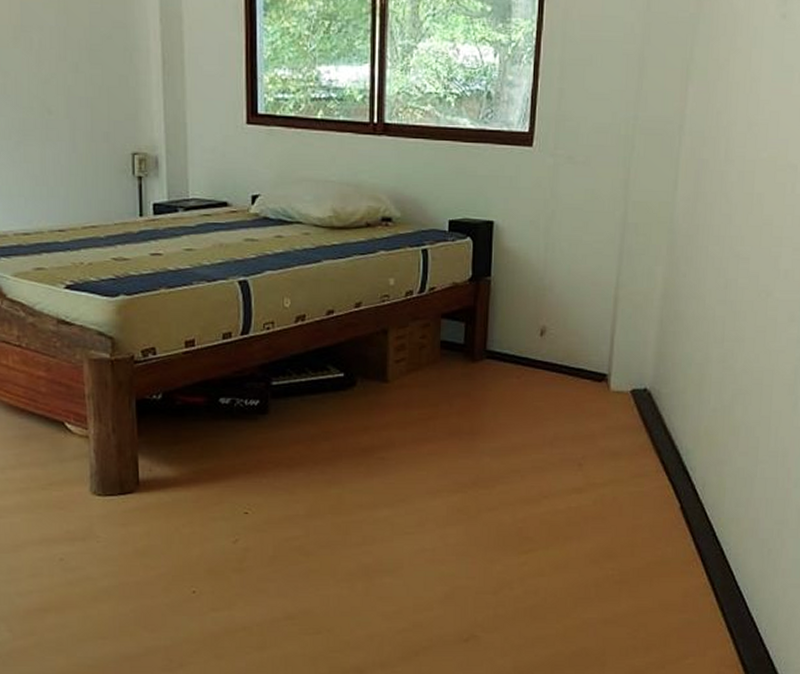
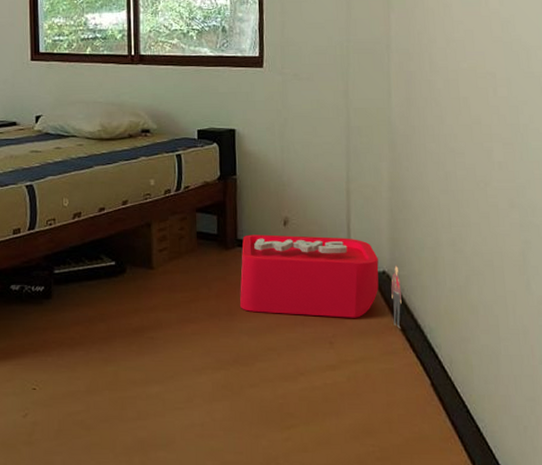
storage bin: none [483,345,662,451] -> present [239,234,402,329]

